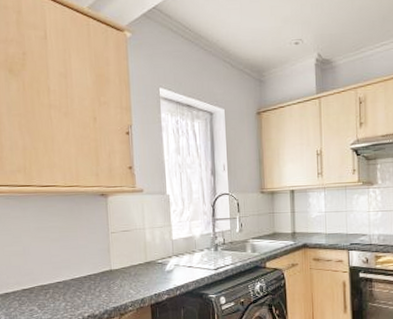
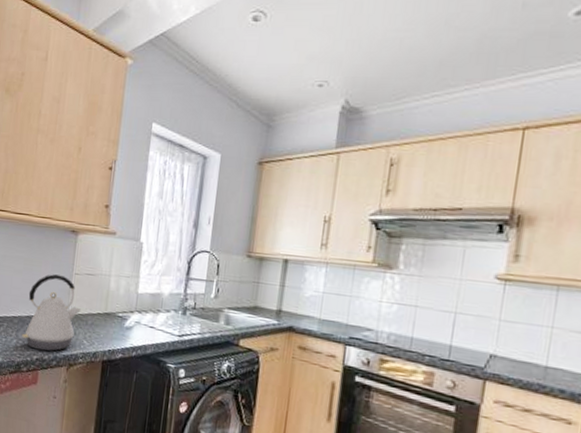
kettle: none [68,236,122,308] -> present [21,274,81,351]

